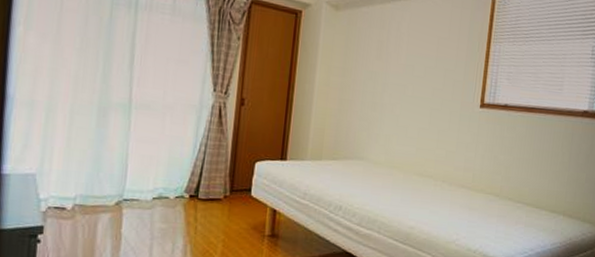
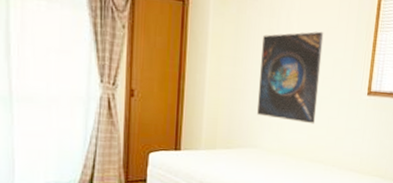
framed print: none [365,42,435,137] -> present [257,31,324,124]

